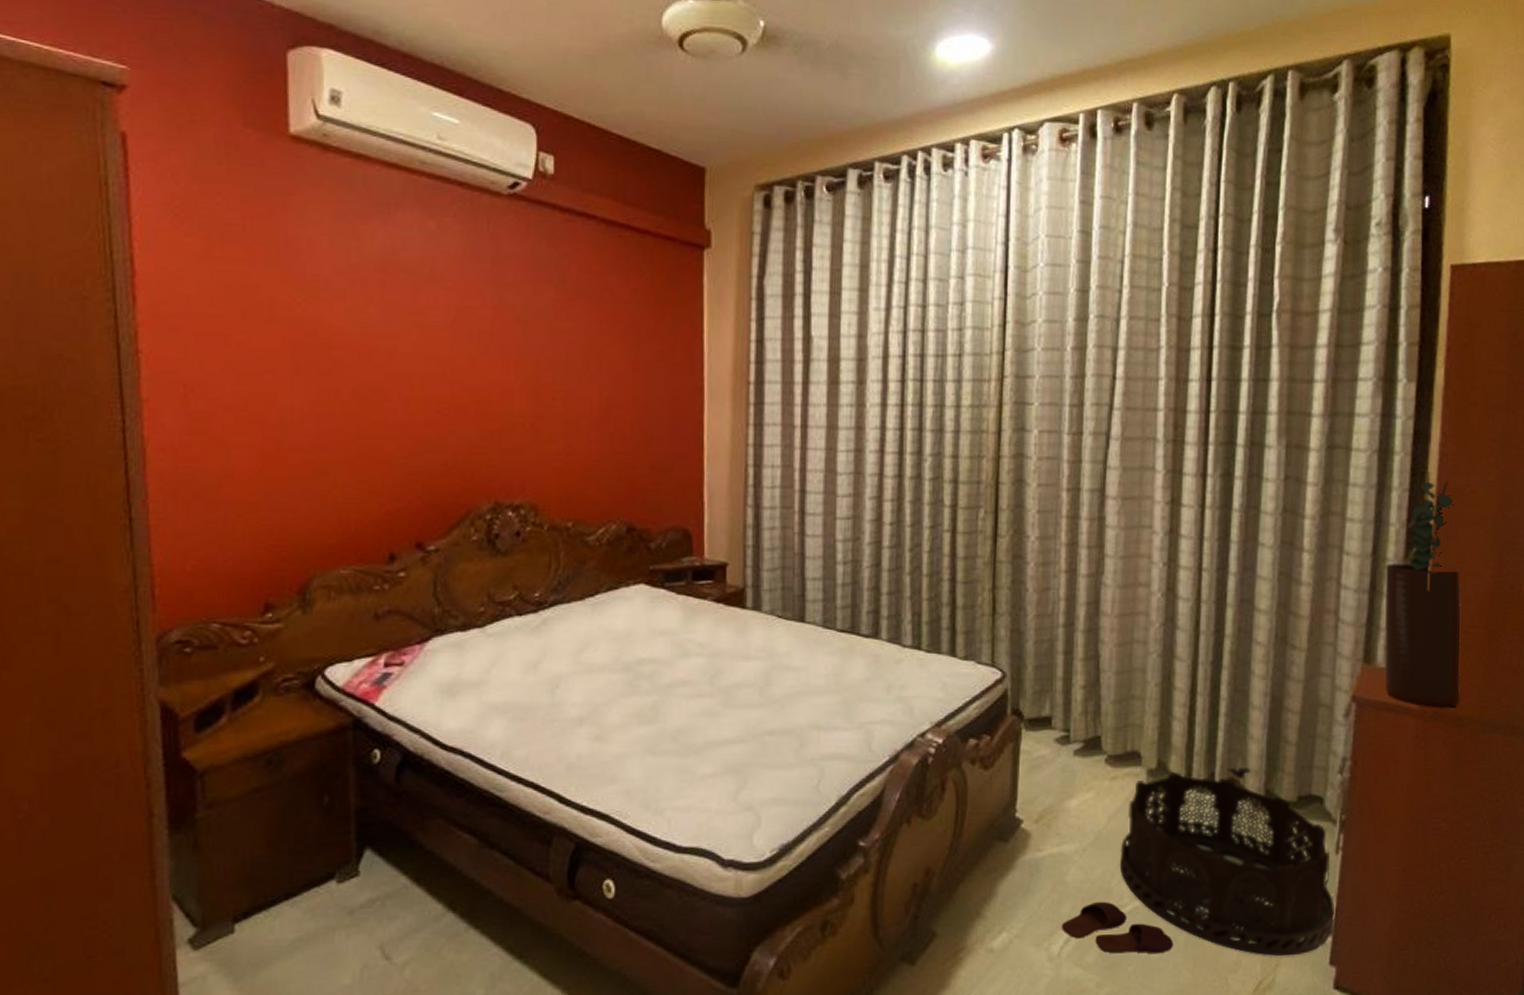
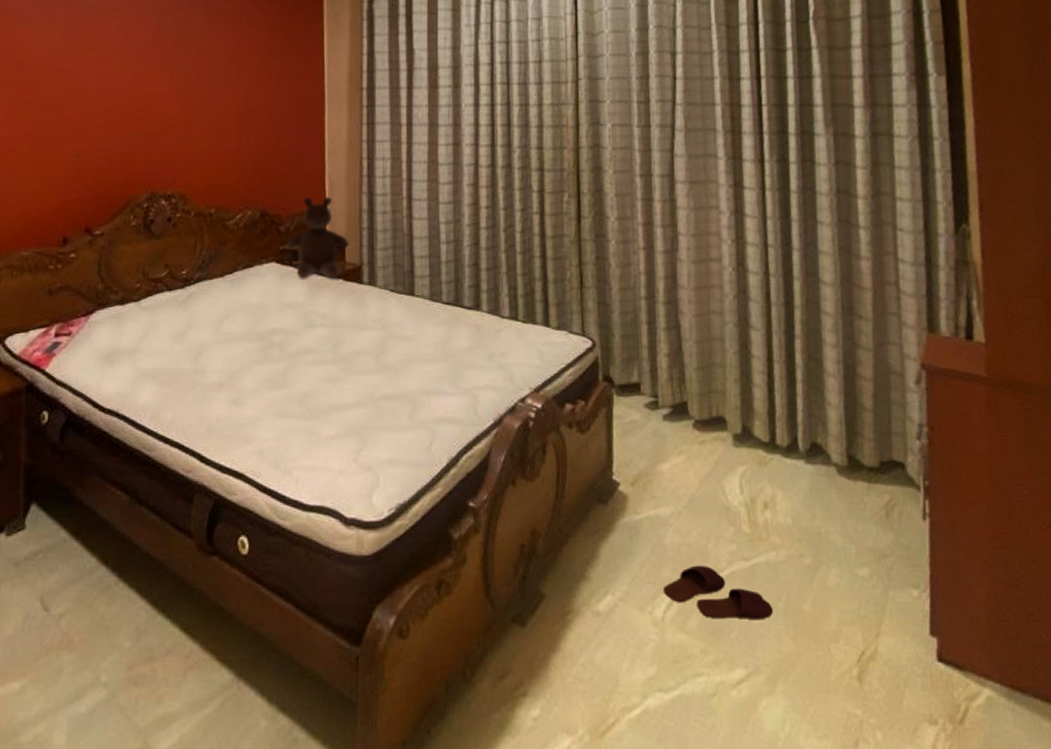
teddy bear: none [657,509,731,605] -> present [286,196,349,280]
laundry basket: present [1120,768,1334,956] -> none [713,433,930,625]
vase: present [1384,471,1462,709] -> none [938,154,1026,377]

